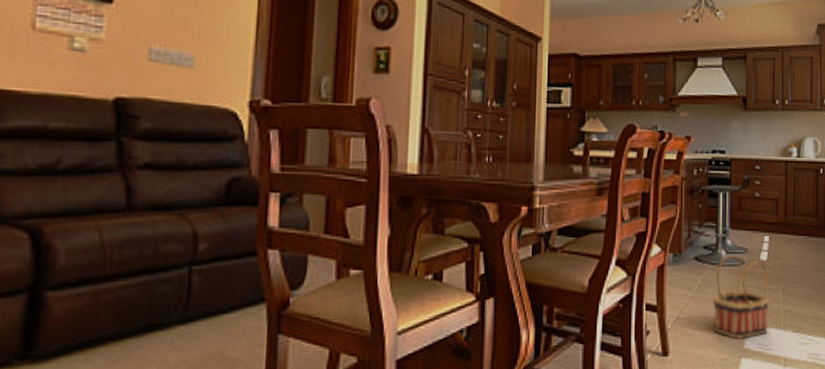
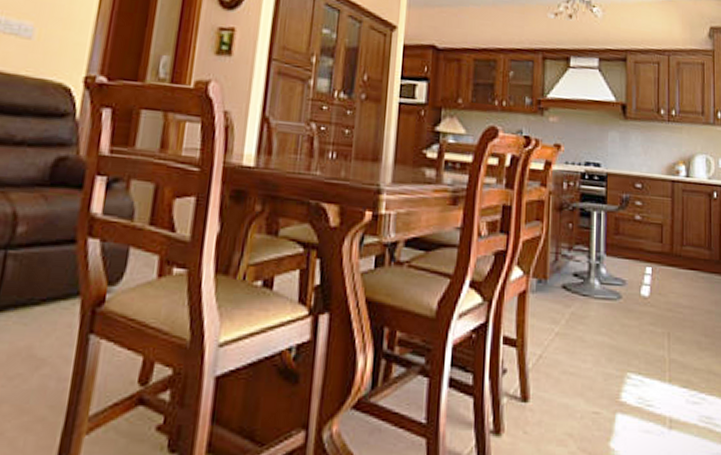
basket: present [713,255,769,340] -> none [583,286,651,391]

